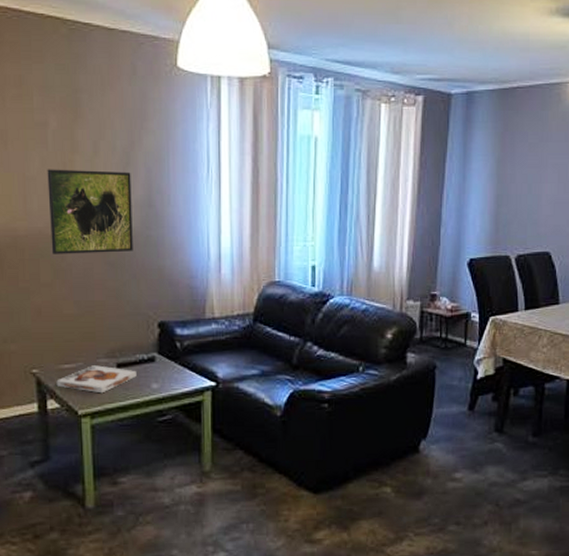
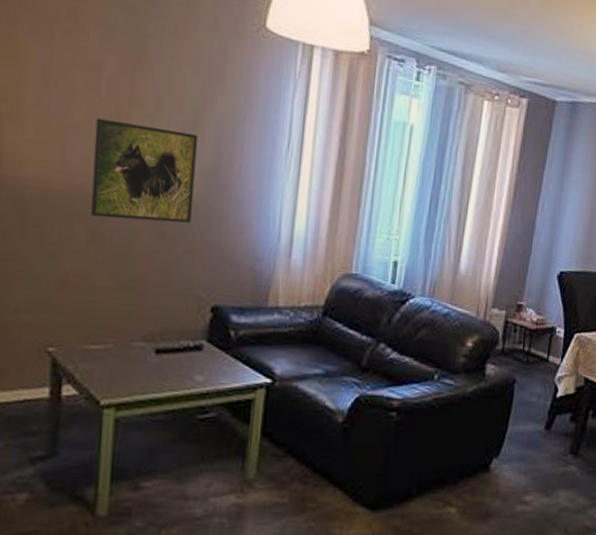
board game: present [56,365,137,394] -> none [77,349,179,382]

